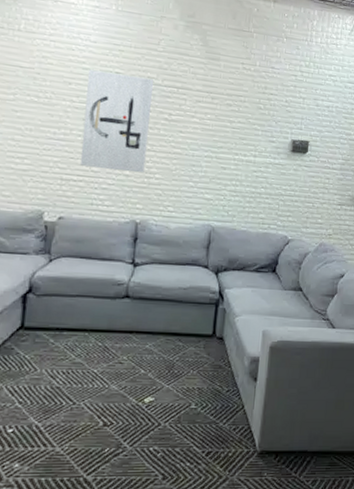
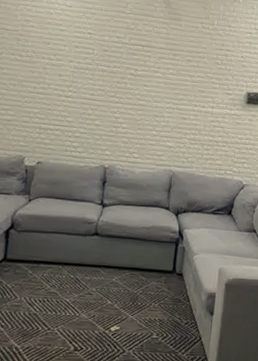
wall art: present [79,69,153,173] -> none [56,31,121,123]

